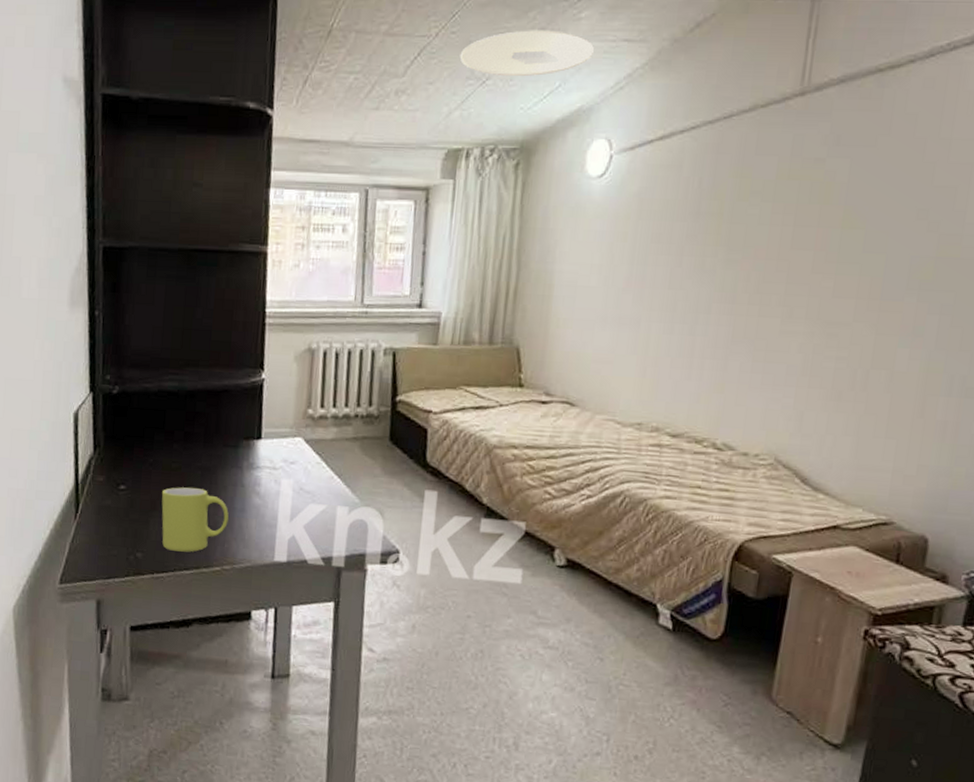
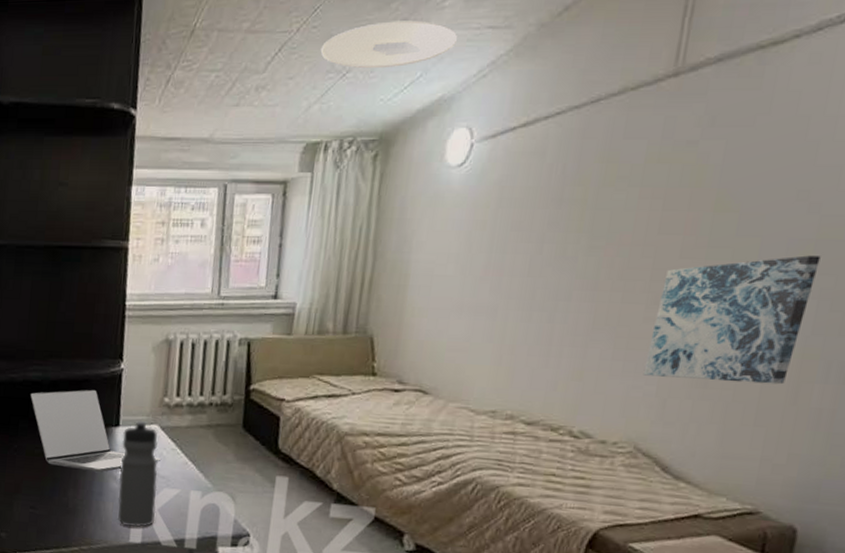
mug: present [161,487,229,552] -> none [24,471,87,533]
laptop: none [166,400,307,488] -> present [30,389,162,473]
water bottle: none [261,433,303,545] -> present [118,421,158,527]
wall art: none [781,272,941,398] -> present [643,255,821,385]

